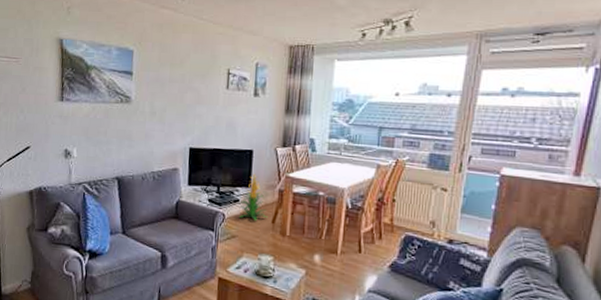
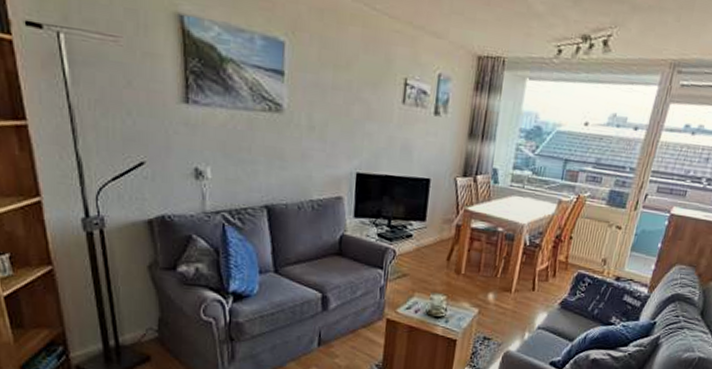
indoor plant: present [238,173,268,222] -> none [411,205,443,259]

